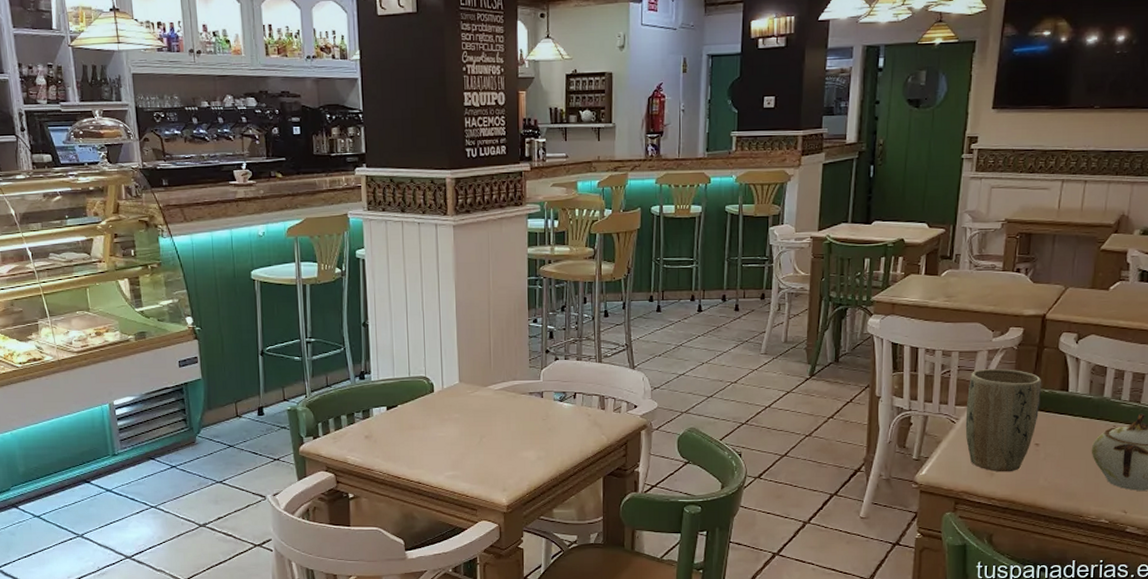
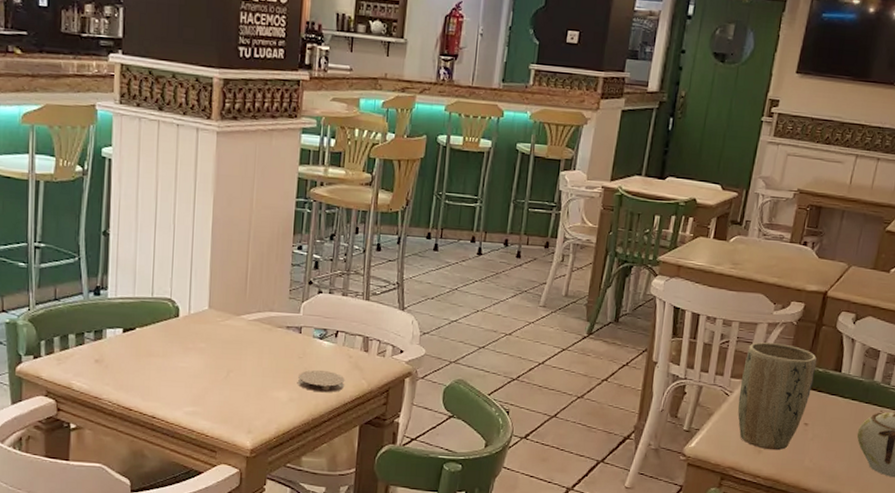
coaster: none [543,430,586,450] -> present [297,370,345,393]

